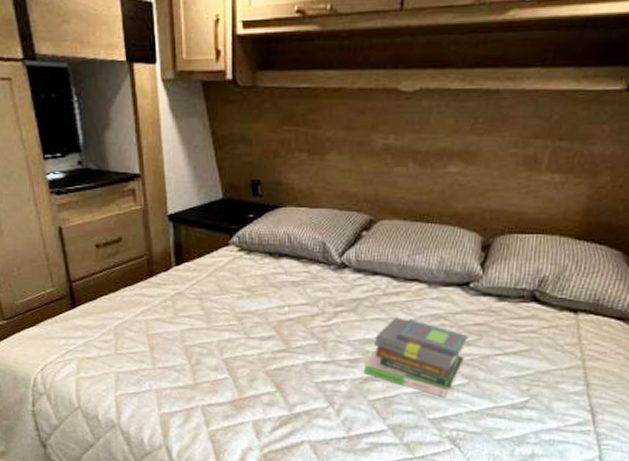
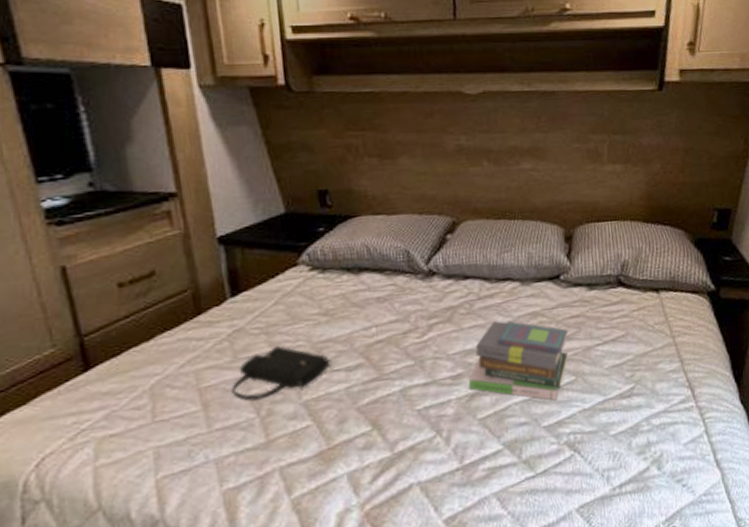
handbag: none [171,311,249,353] -> present [231,346,332,403]

